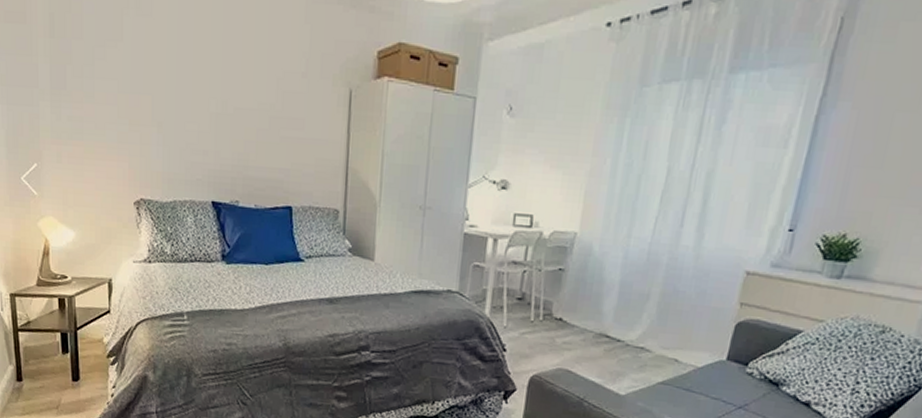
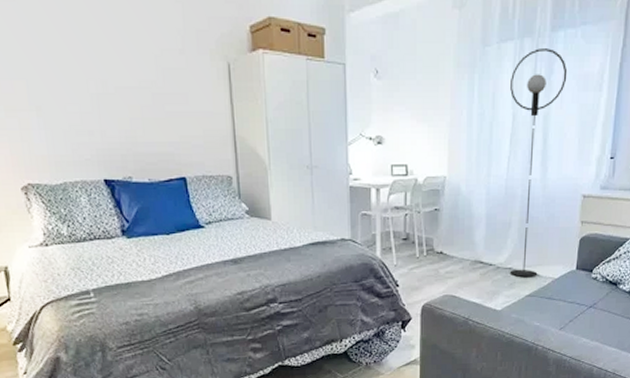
floor lamp: none [641,92,745,362] -> present [509,48,568,278]

